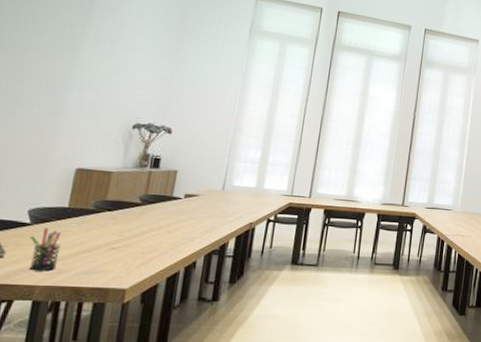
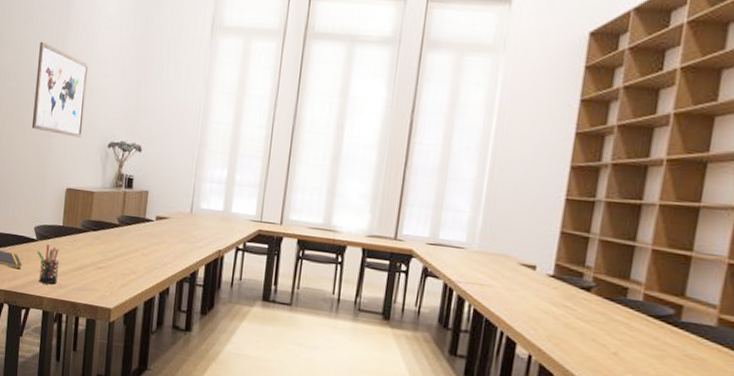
wall art: none [33,19,114,118] -> present [31,41,89,138]

